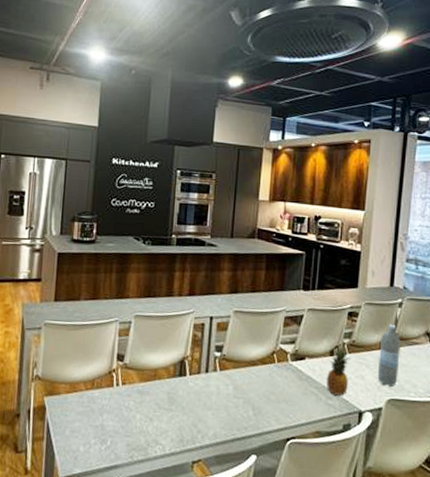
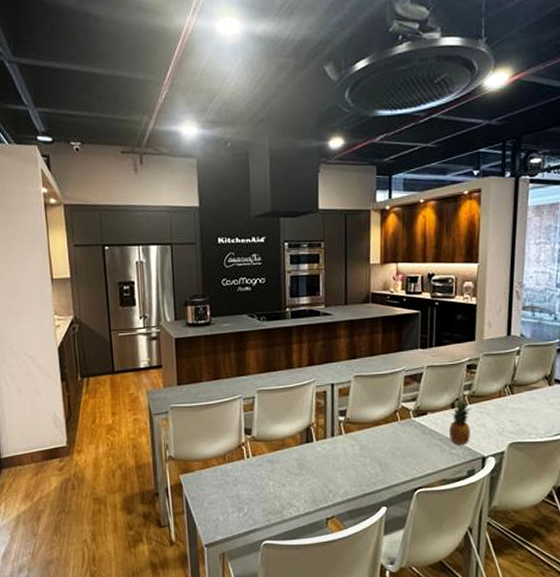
water bottle: present [377,324,400,388] -> none [498,372,520,432]

